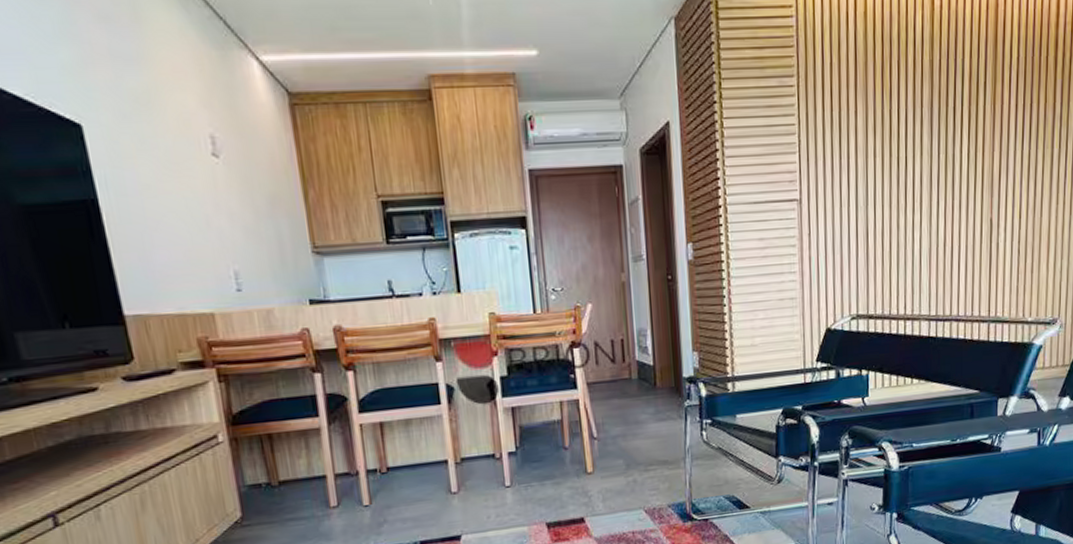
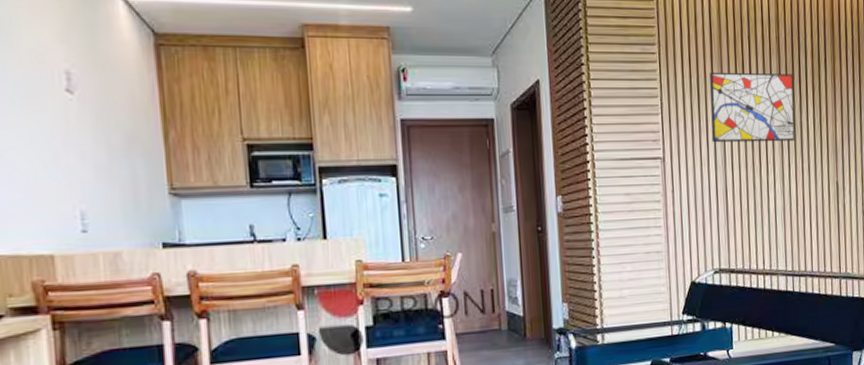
wall art: none [852,101,948,181] -> present [709,72,795,143]

